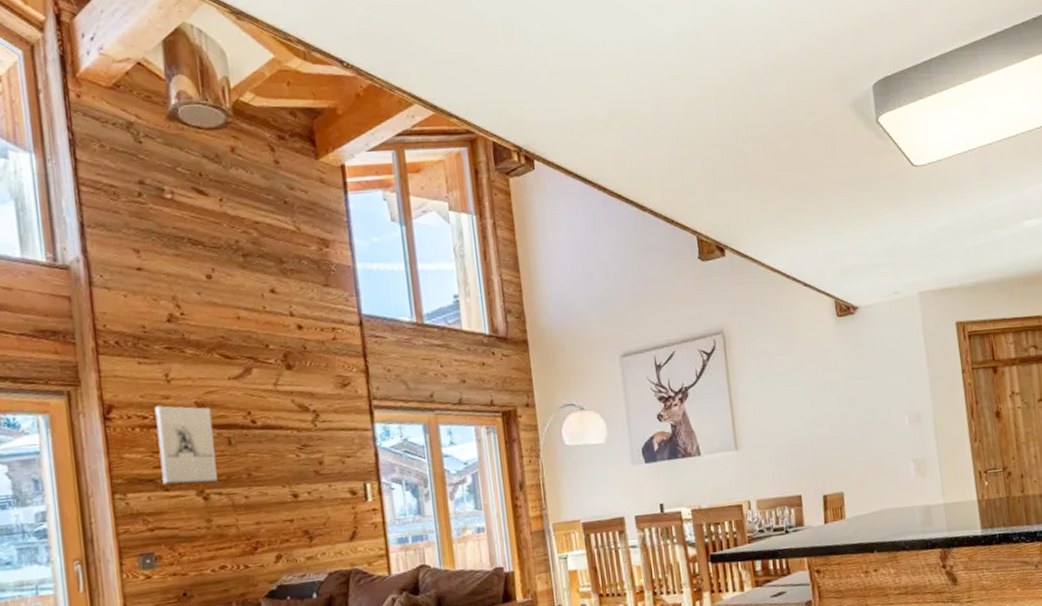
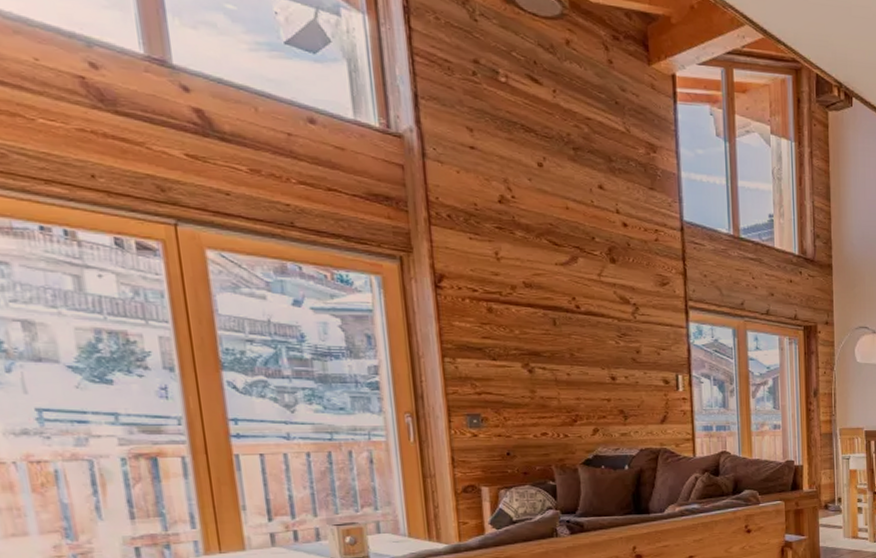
wall sculpture: present [154,406,218,485] -> none [484,281,542,358]

